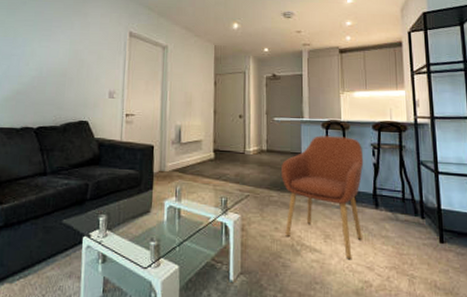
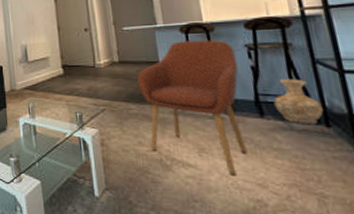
vase: none [387,176,421,217] -> present [273,79,324,125]

